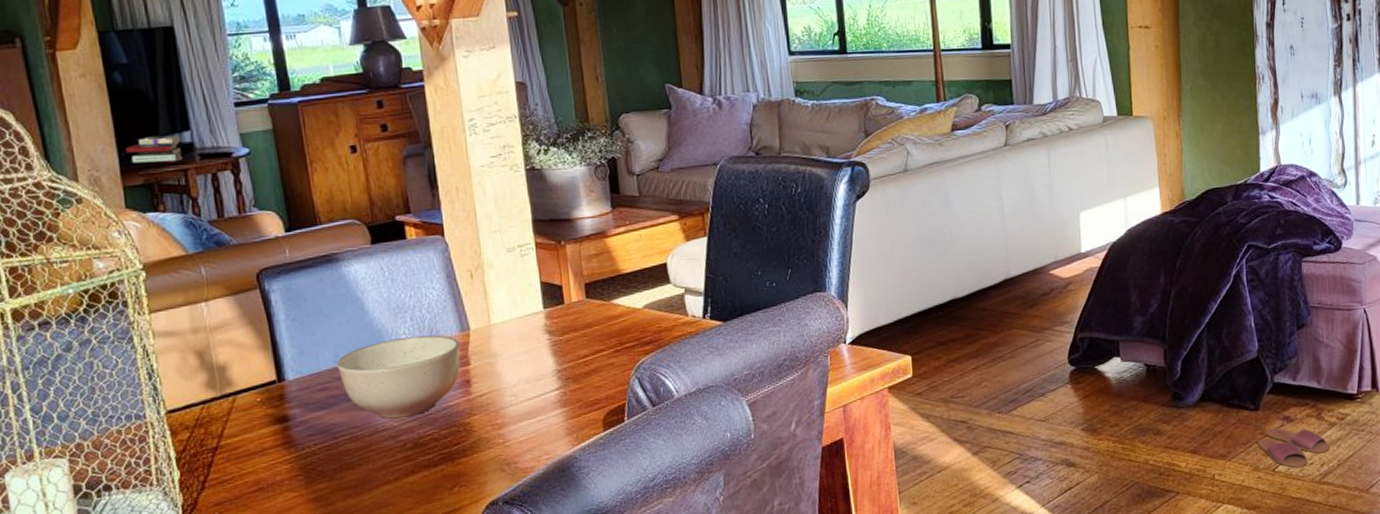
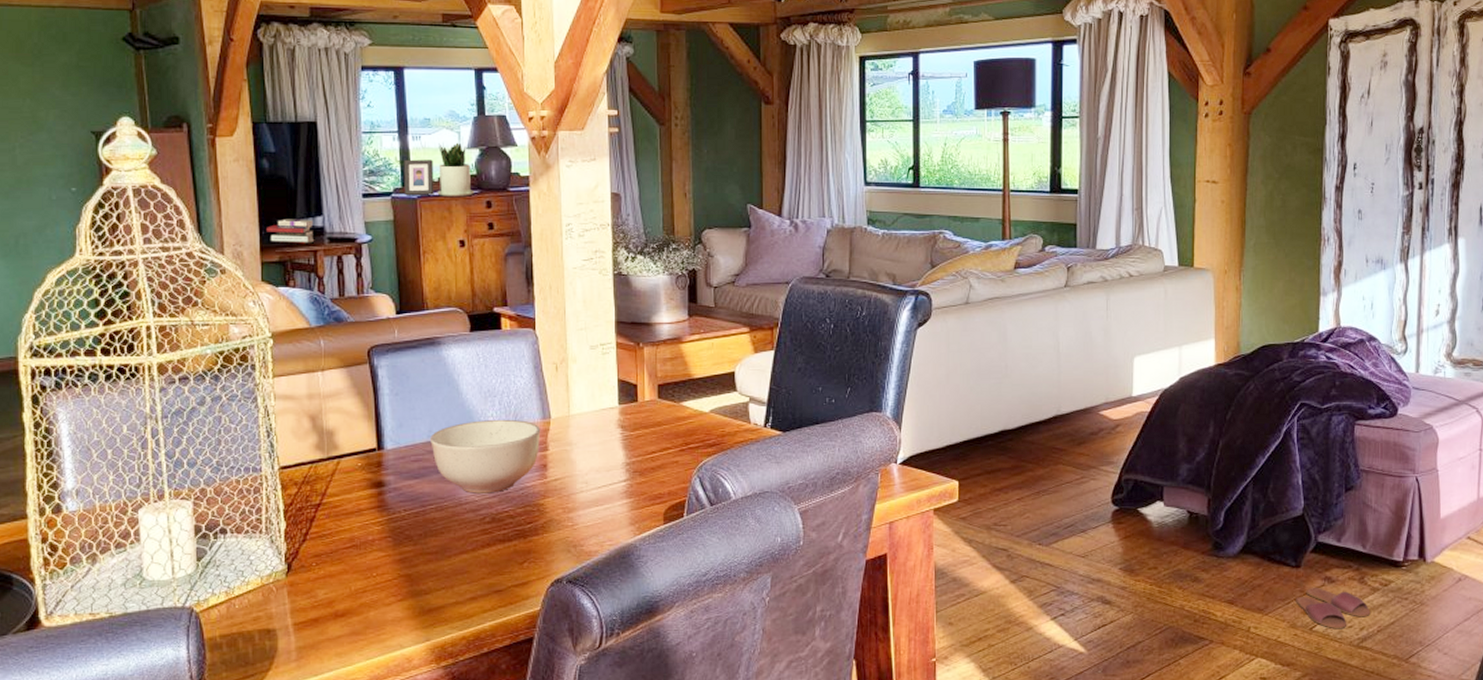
picture frame: none [278,59,317,102] -> present [404,159,434,196]
planter: none [317,38,363,100] -> present [437,142,475,198]

